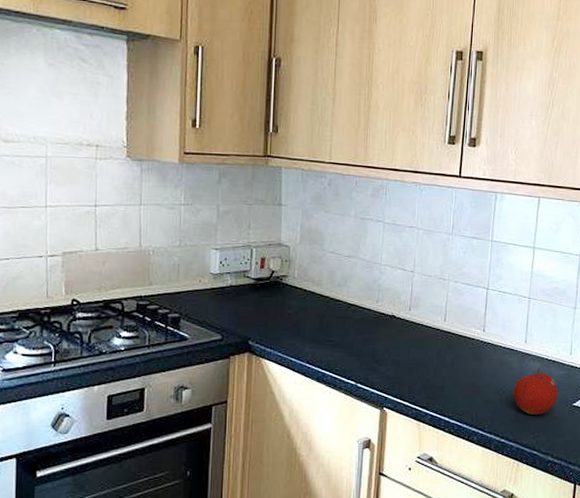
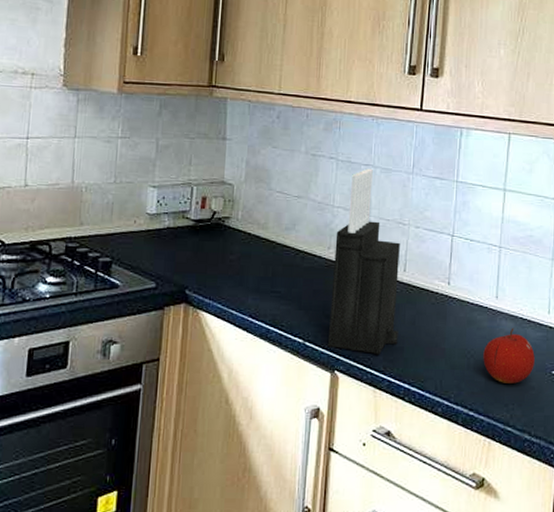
knife block: none [377,230,441,394] -> present [327,168,400,355]

